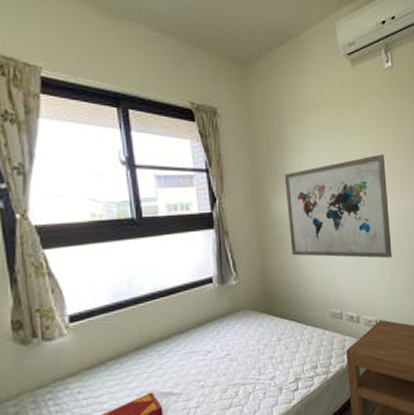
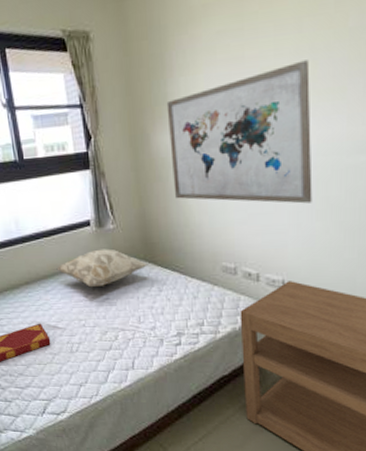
decorative pillow: none [174,304,269,345] -> present [56,249,149,288]

